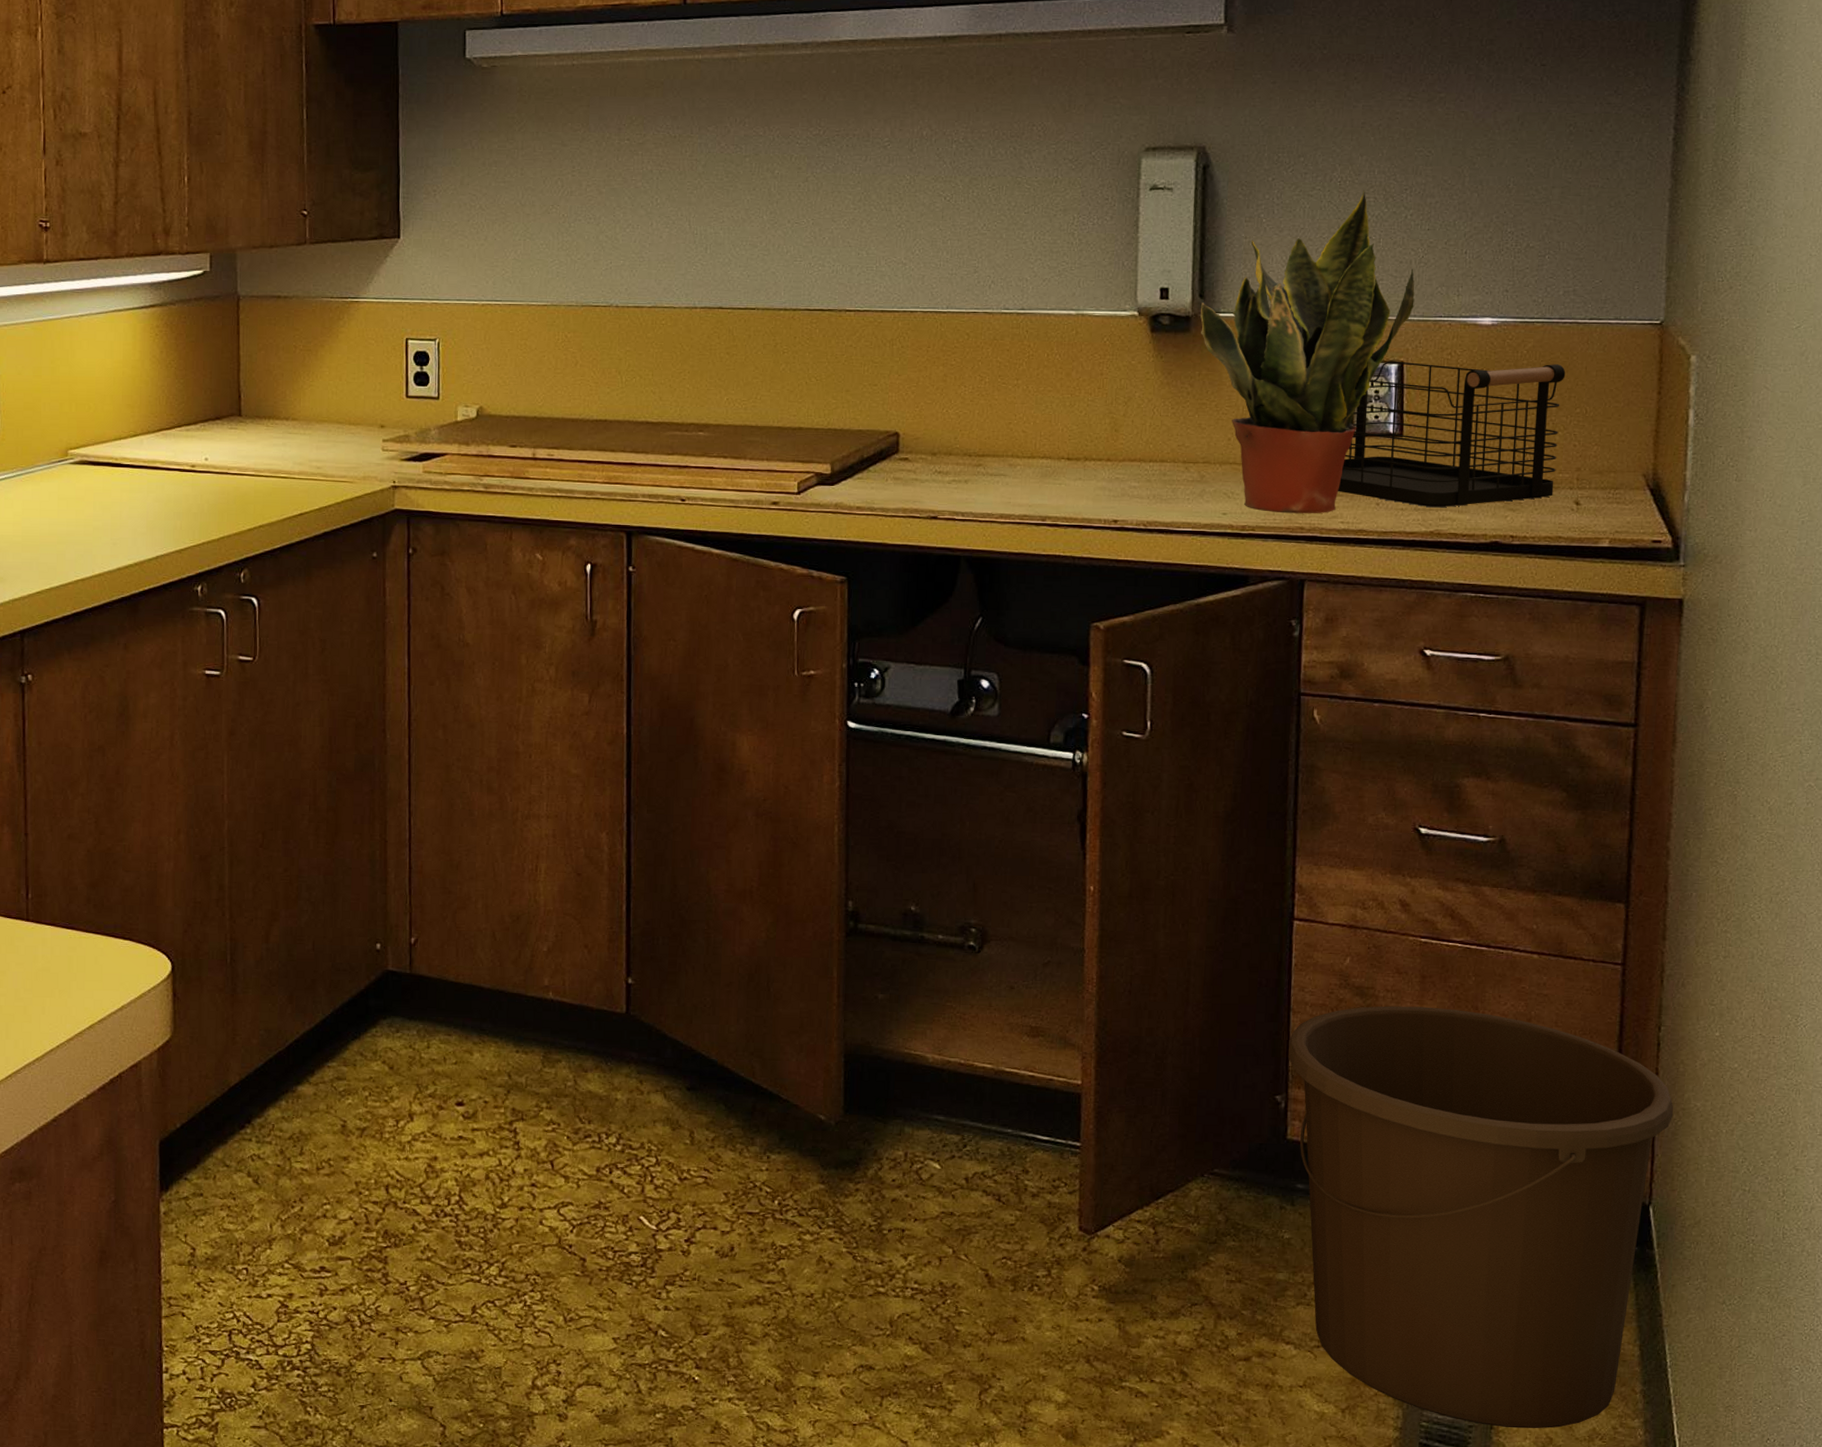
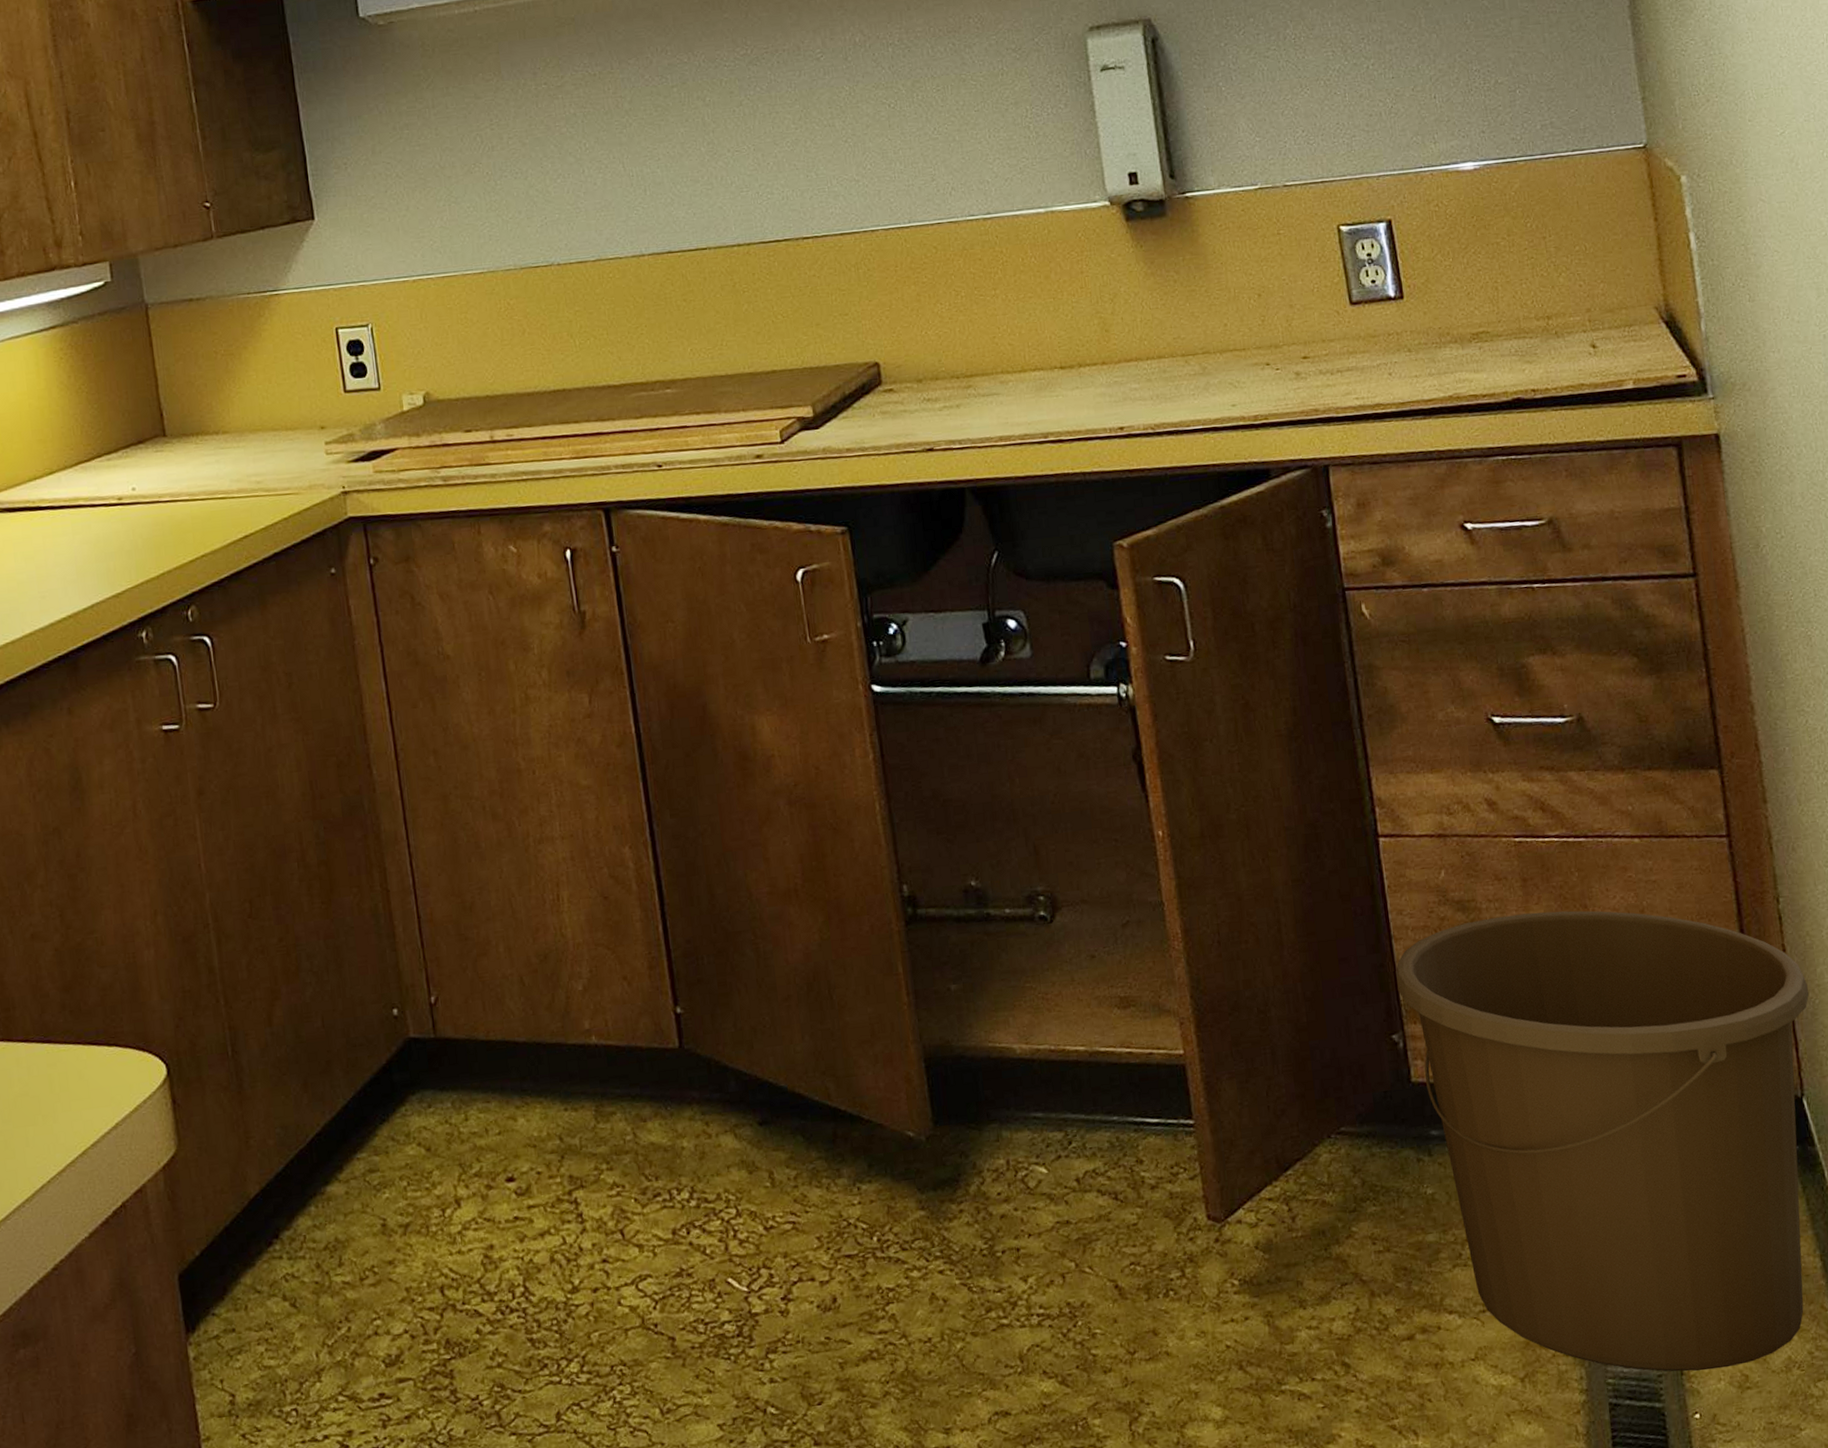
potted plant: present [1200,190,1415,514] -> none [1173,44,1392,398]
dish rack: present [1338,361,1566,507] -> none [1346,202,1568,371]

